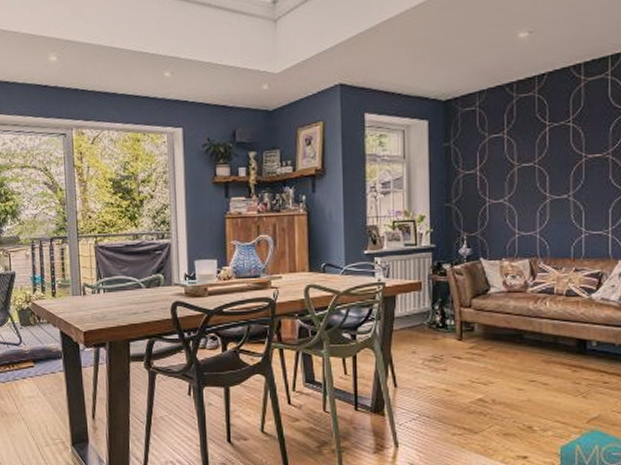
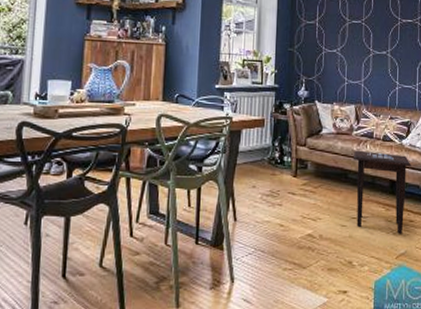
side table: none [530,308,604,397] -> present [354,150,411,234]

